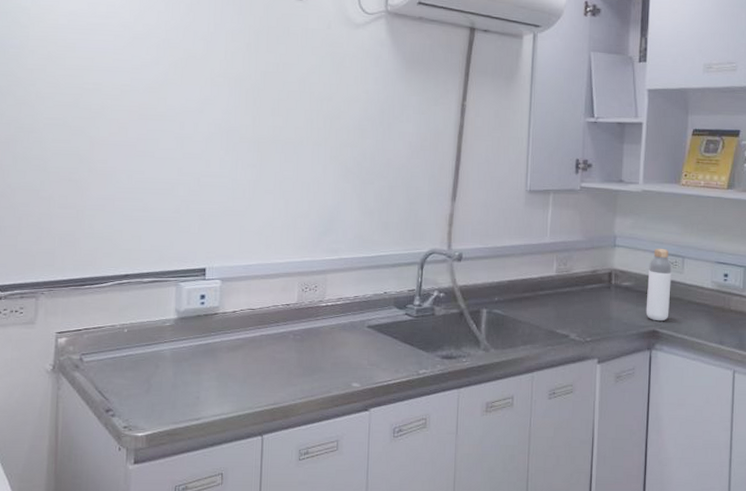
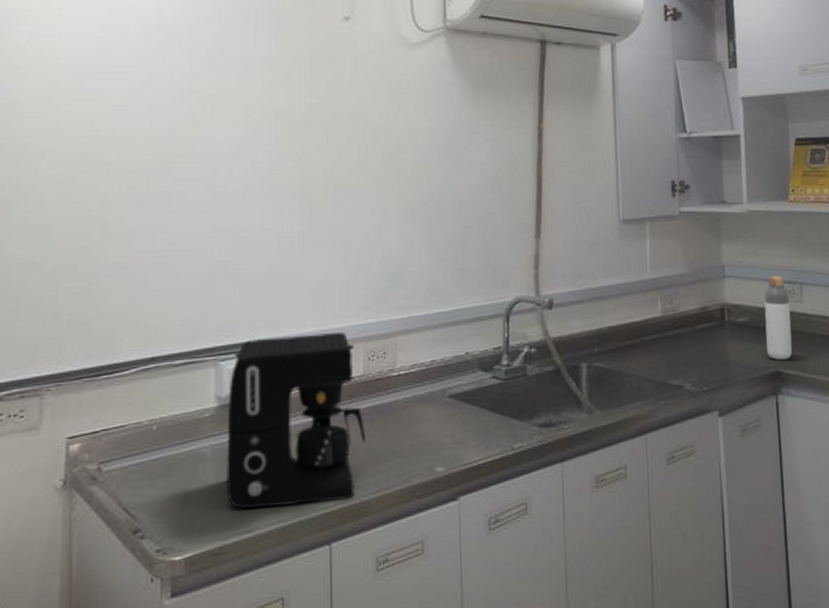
coffee maker: none [181,266,297,403] -> present [226,331,366,509]

